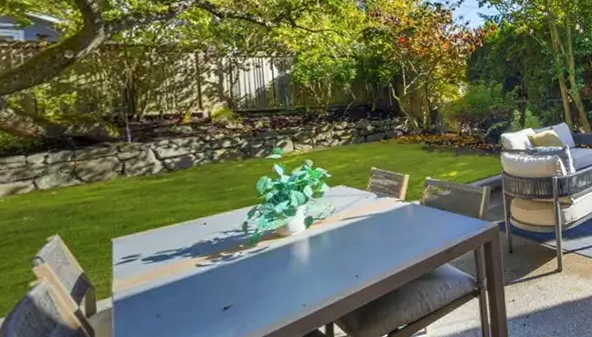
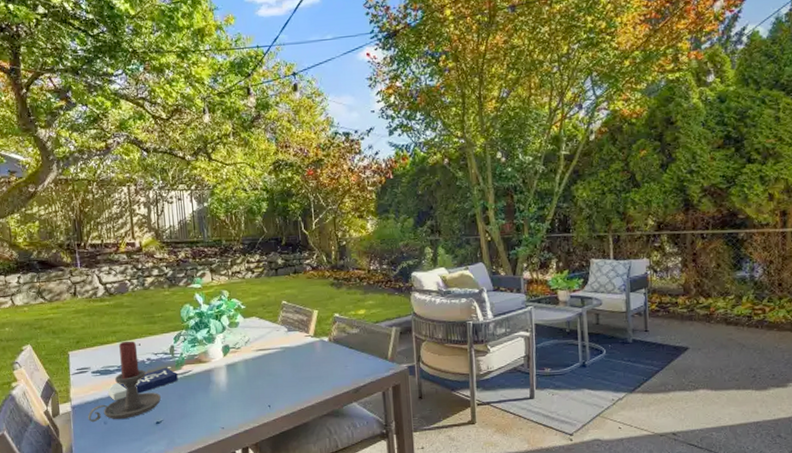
candle holder: none [134,220,230,318] -> present [87,340,161,423]
book: none [163,246,252,290] -> present [108,367,178,401]

